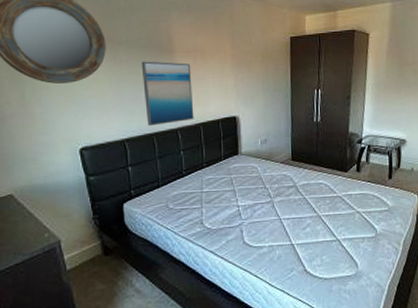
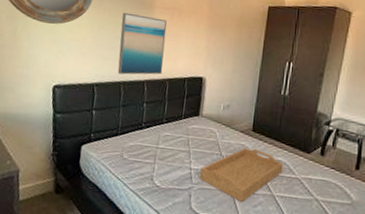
serving tray: none [247,176,325,228] -> present [199,147,284,203]

